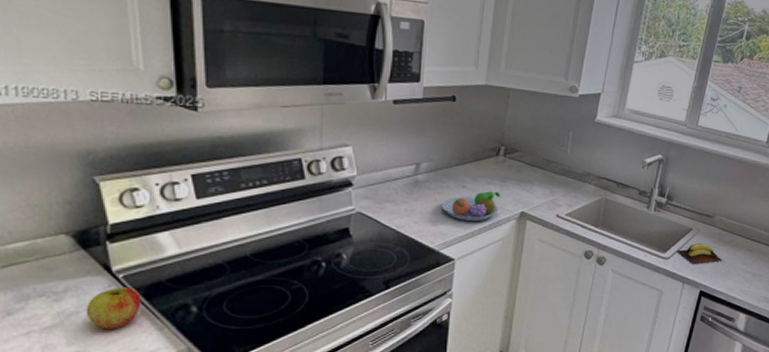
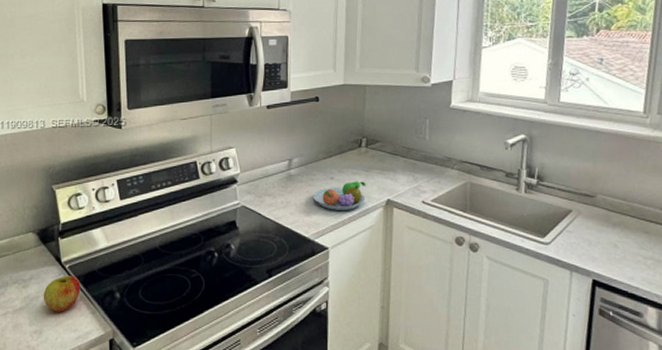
banana: present [677,243,722,263] -> none [558,226,614,248]

